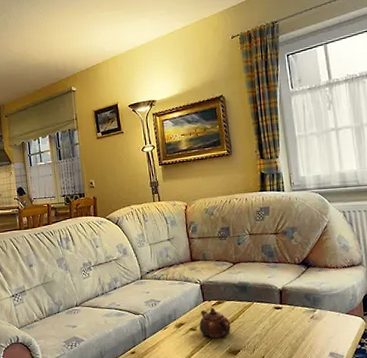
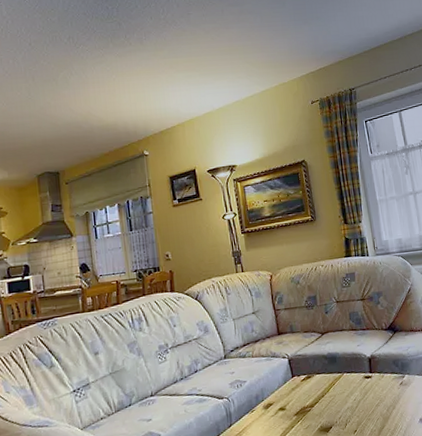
teapot: present [199,307,231,338] -> none [288,383,322,417]

